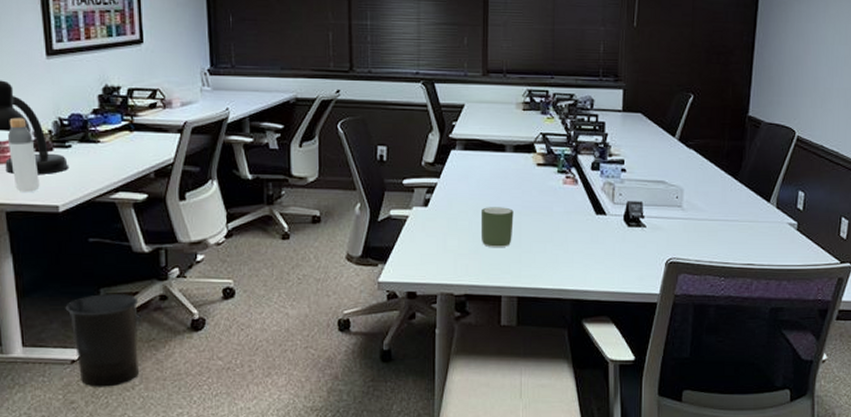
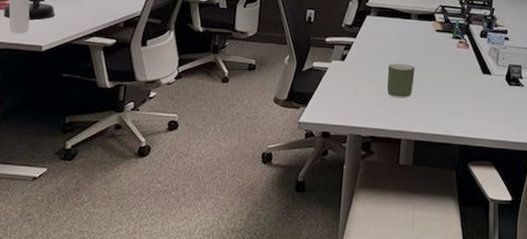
waste bin: present [65,294,140,387] -> none [35,121,97,202]

